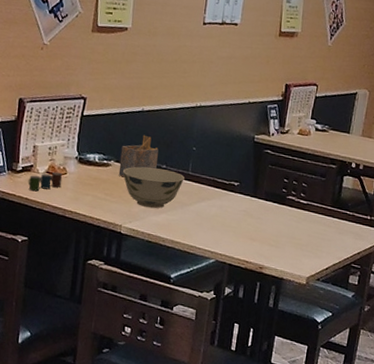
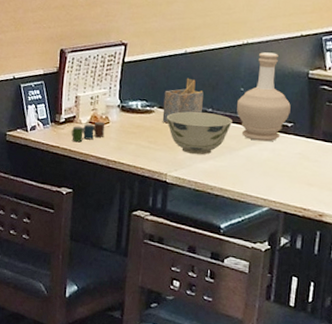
bottle: none [188,115,238,199] -> present [236,52,291,142]

